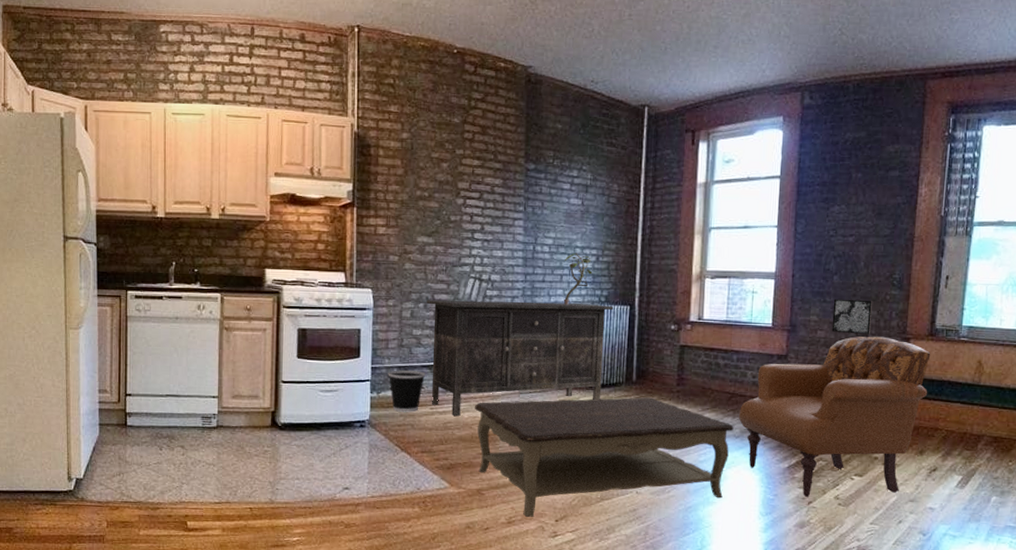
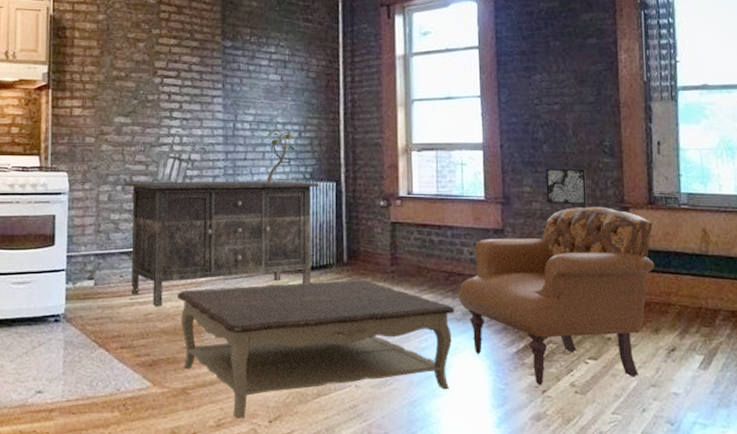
wastebasket: present [388,370,426,412] -> none [84,258,125,304]

